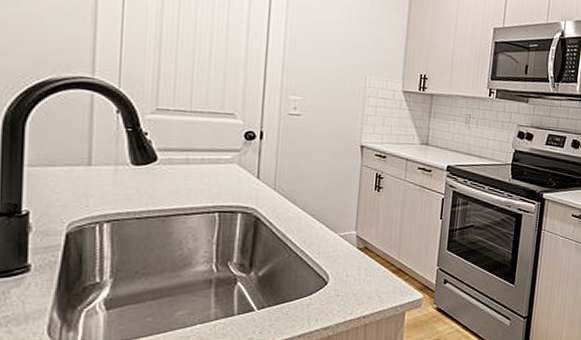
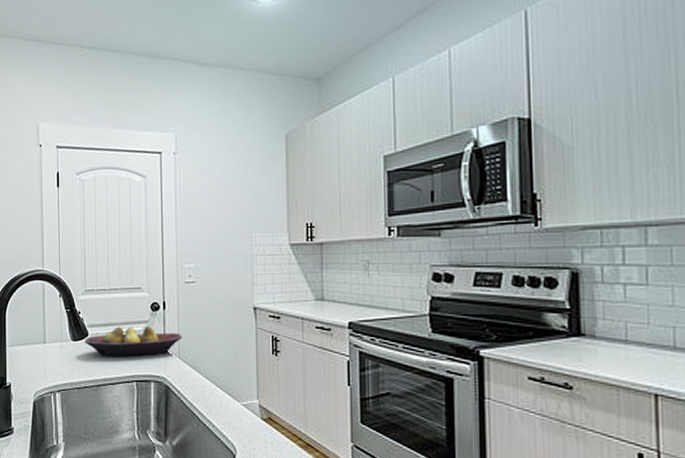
fruit bowl: none [151,153,280,186] -> present [85,325,183,358]

